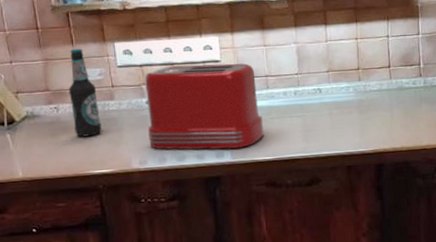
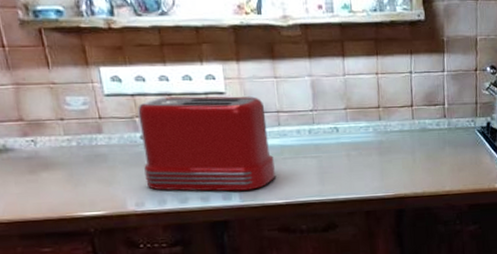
bottle: present [69,48,102,137] -> none [46,72,90,175]

